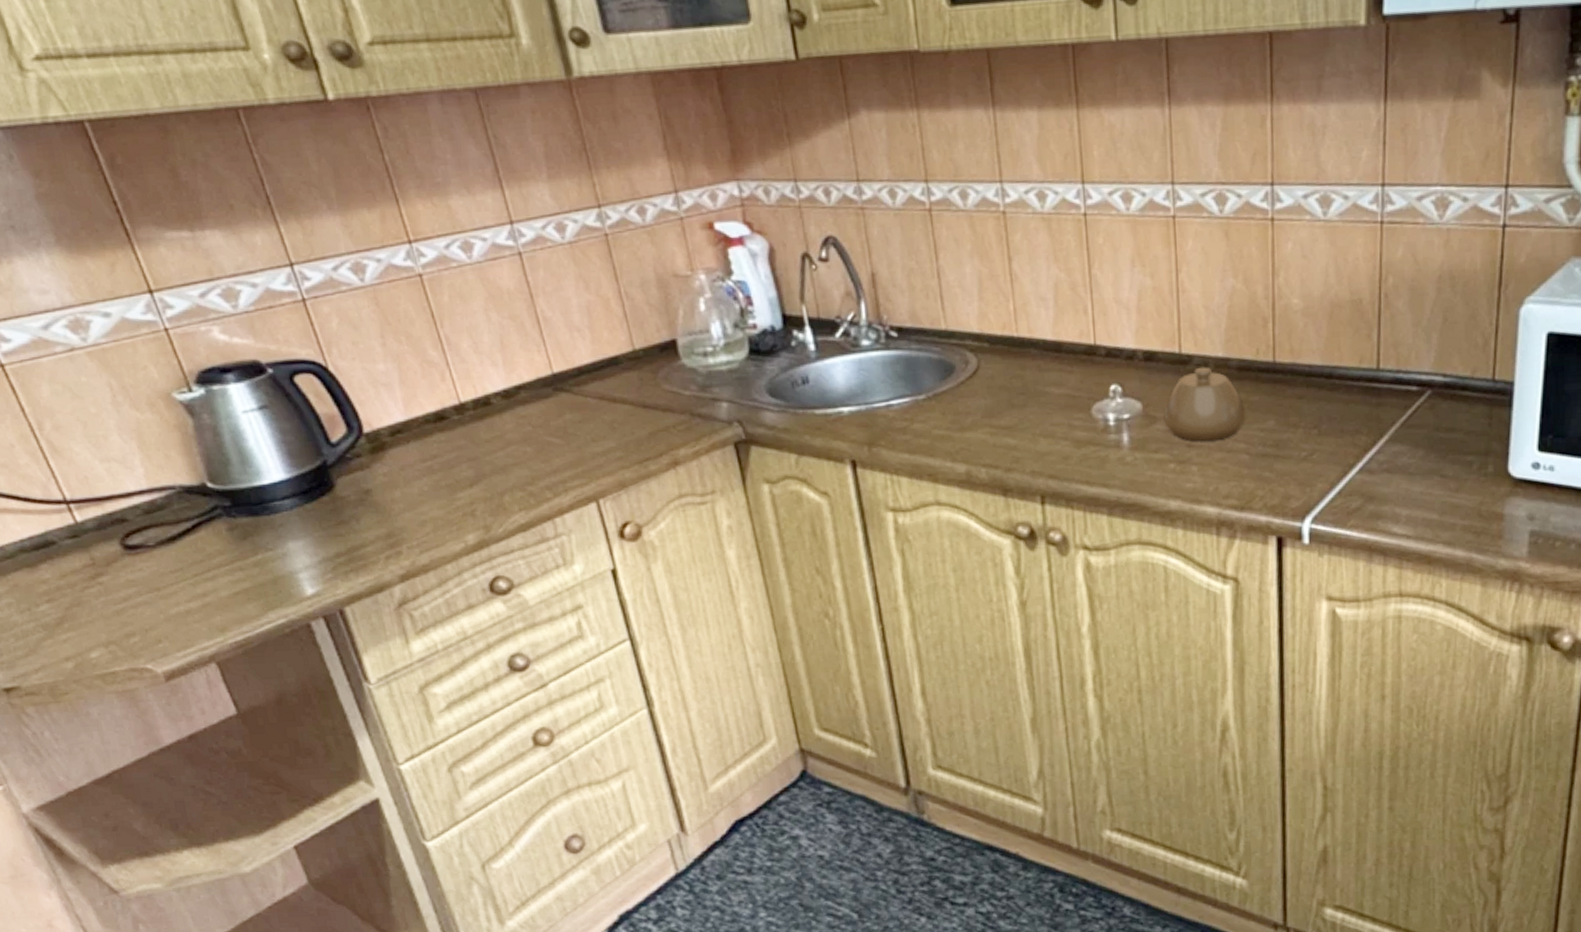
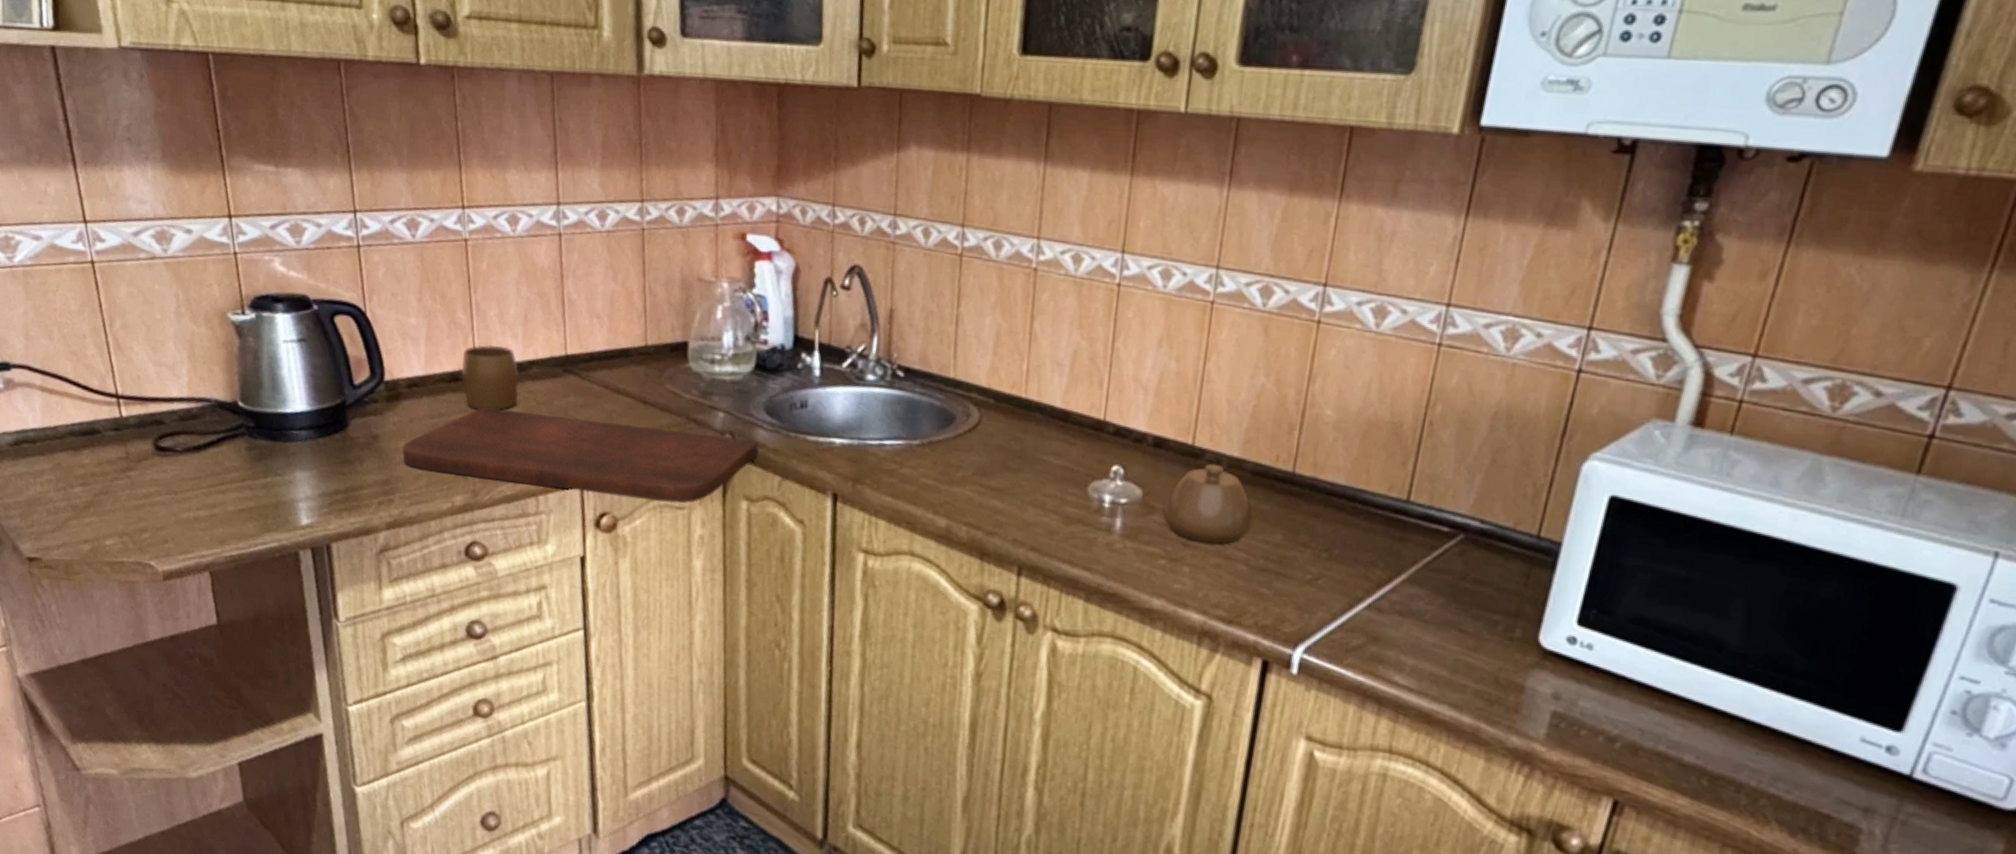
cutting board: none [399,424,770,516] -> present [402,407,759,504]
mug: none [443,377,512,445] -> present [461,344,519,411]

